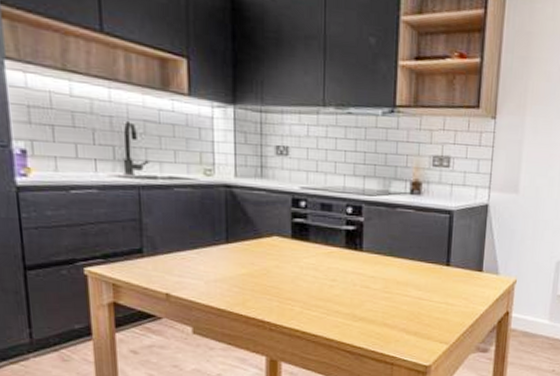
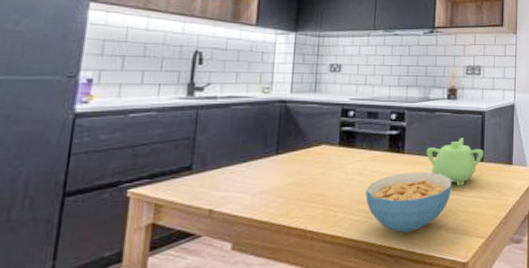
cereal bowl: none [322,272,415,332] -> present [365,172,452,233]
teapot: none [386,239,451,290] -> present [426,138,484,186]

